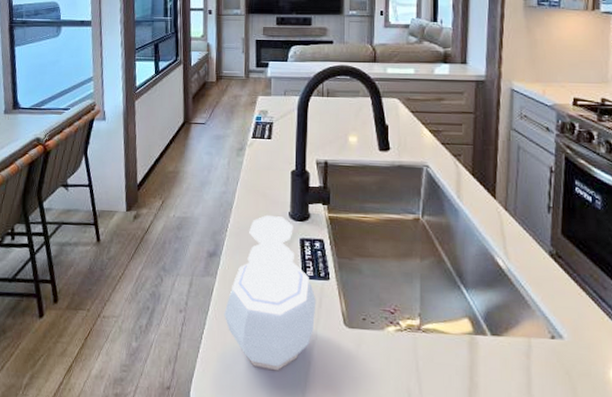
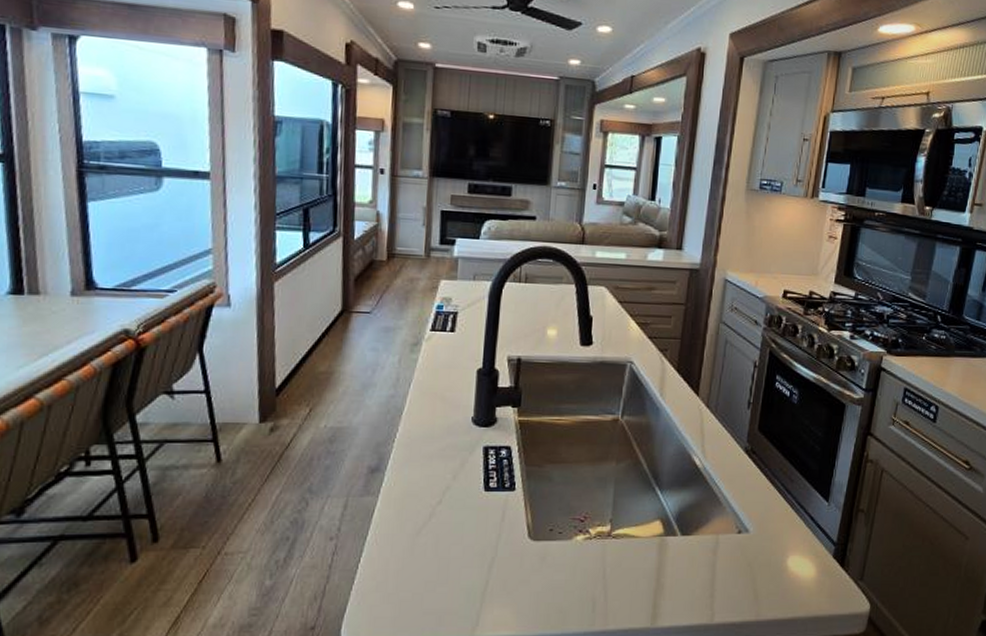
soap dispenser: present [224,215,316,371] -> none [386,422,499,595]

